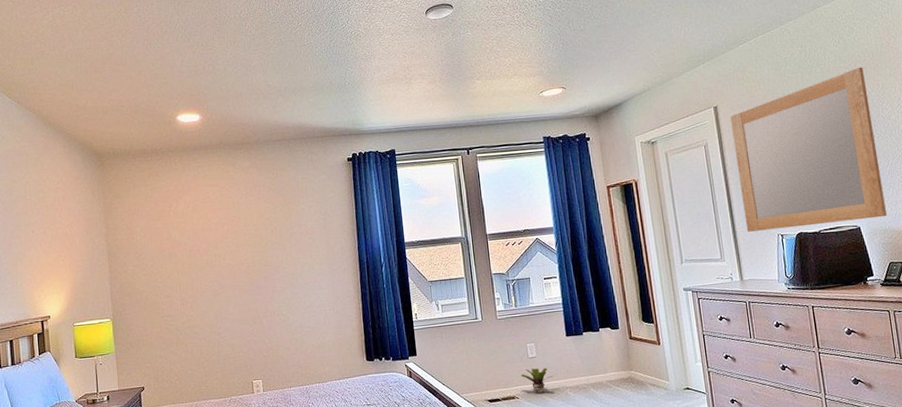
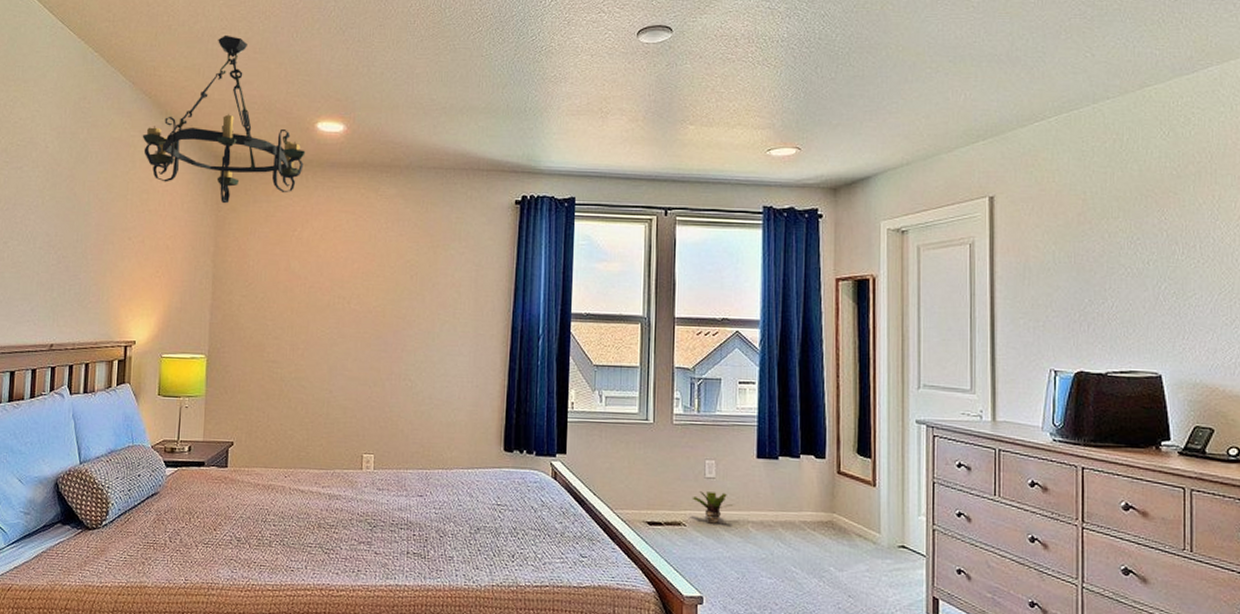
chandelier: none [32,53,171,192] -> present [142,34,306,204]
home mirror: present [730,66,888,232] -> none [1009,170,1201,367]

